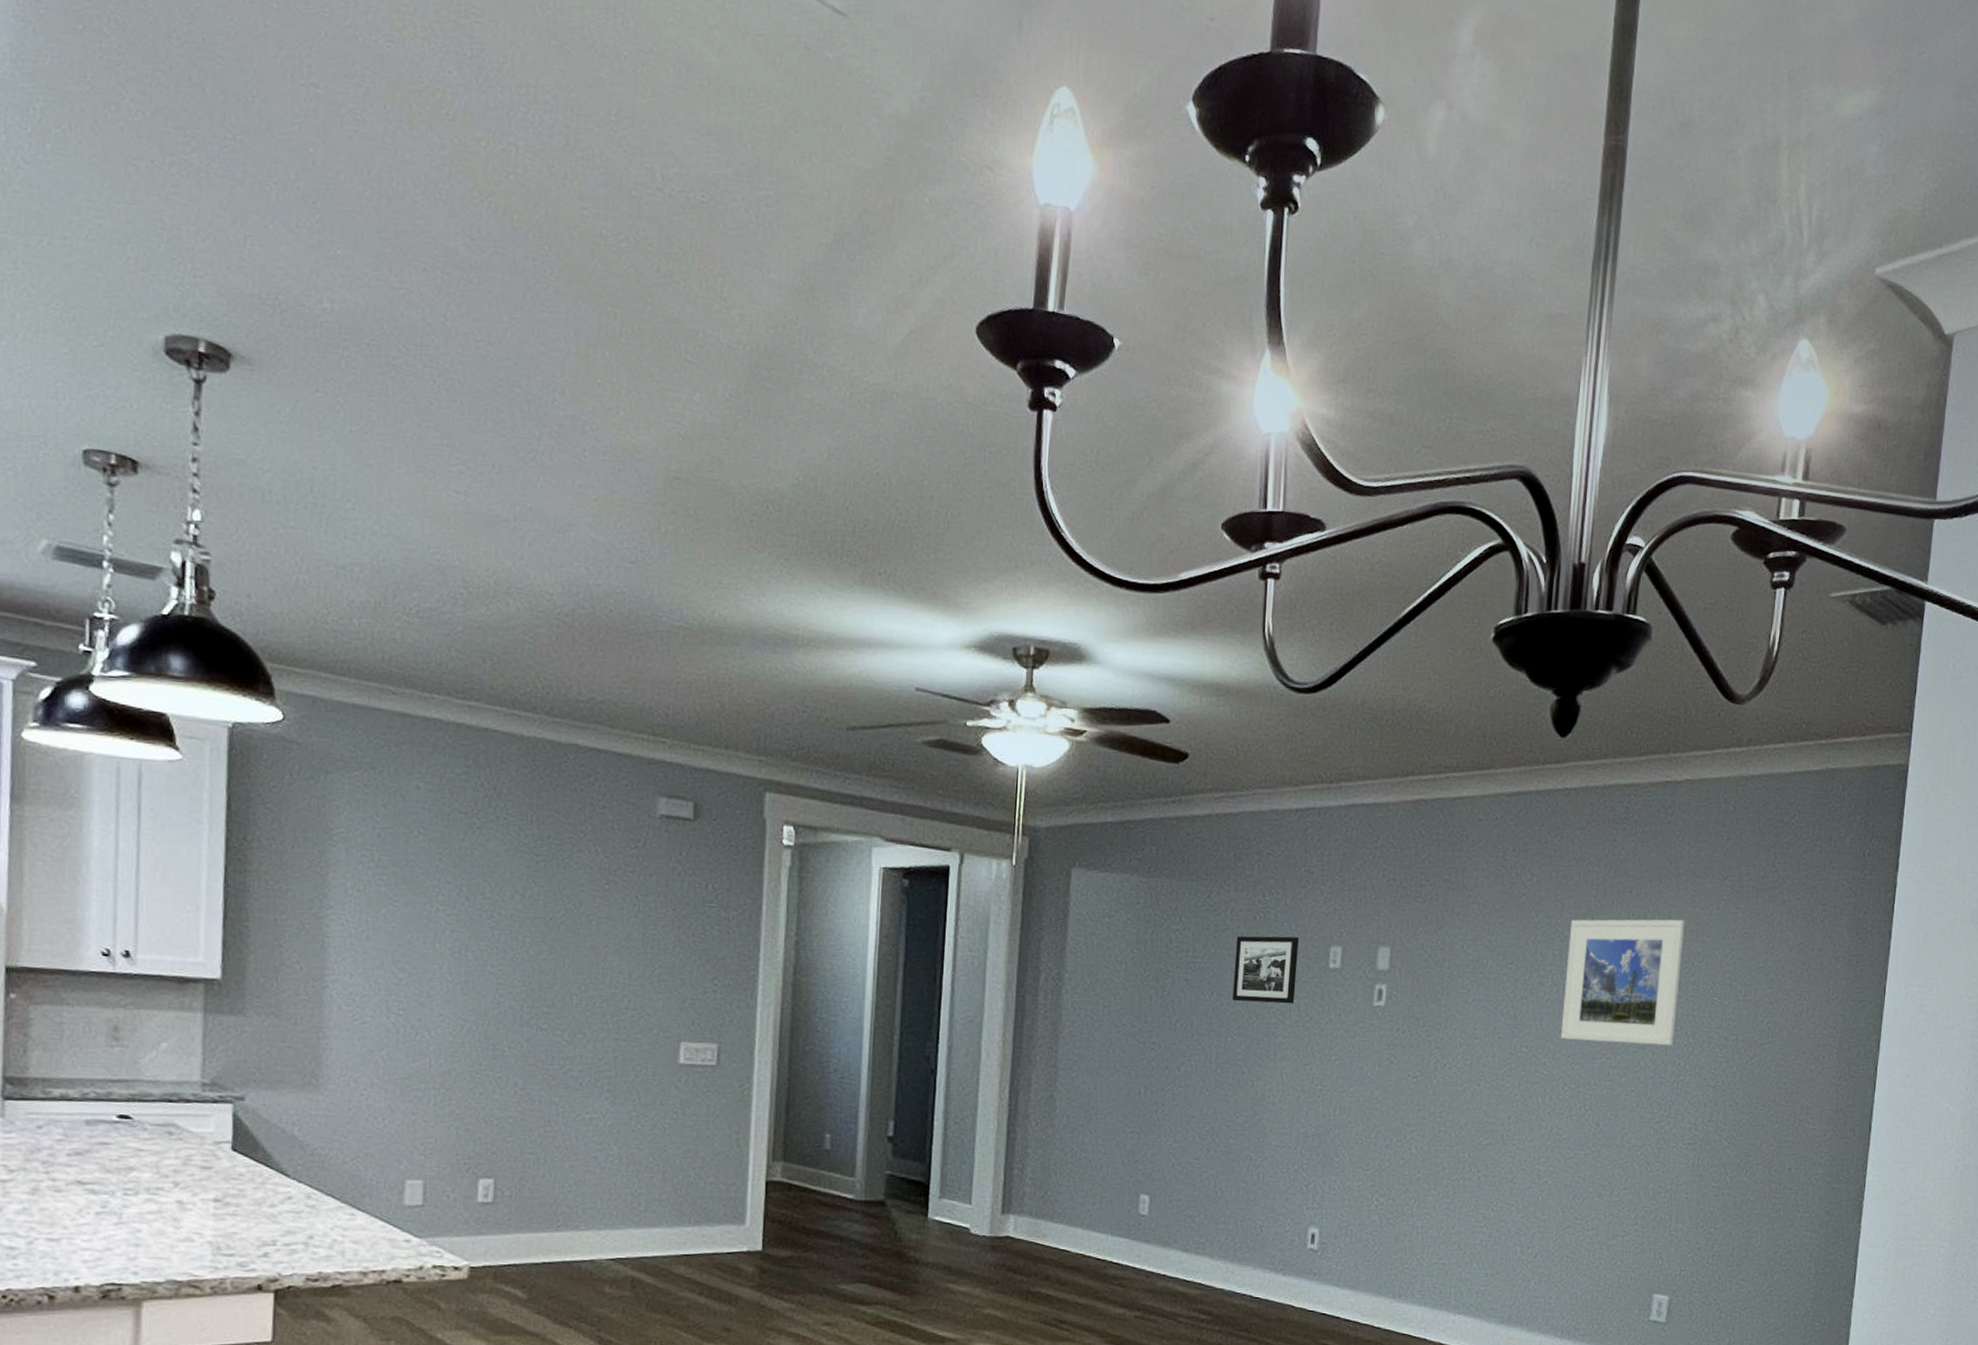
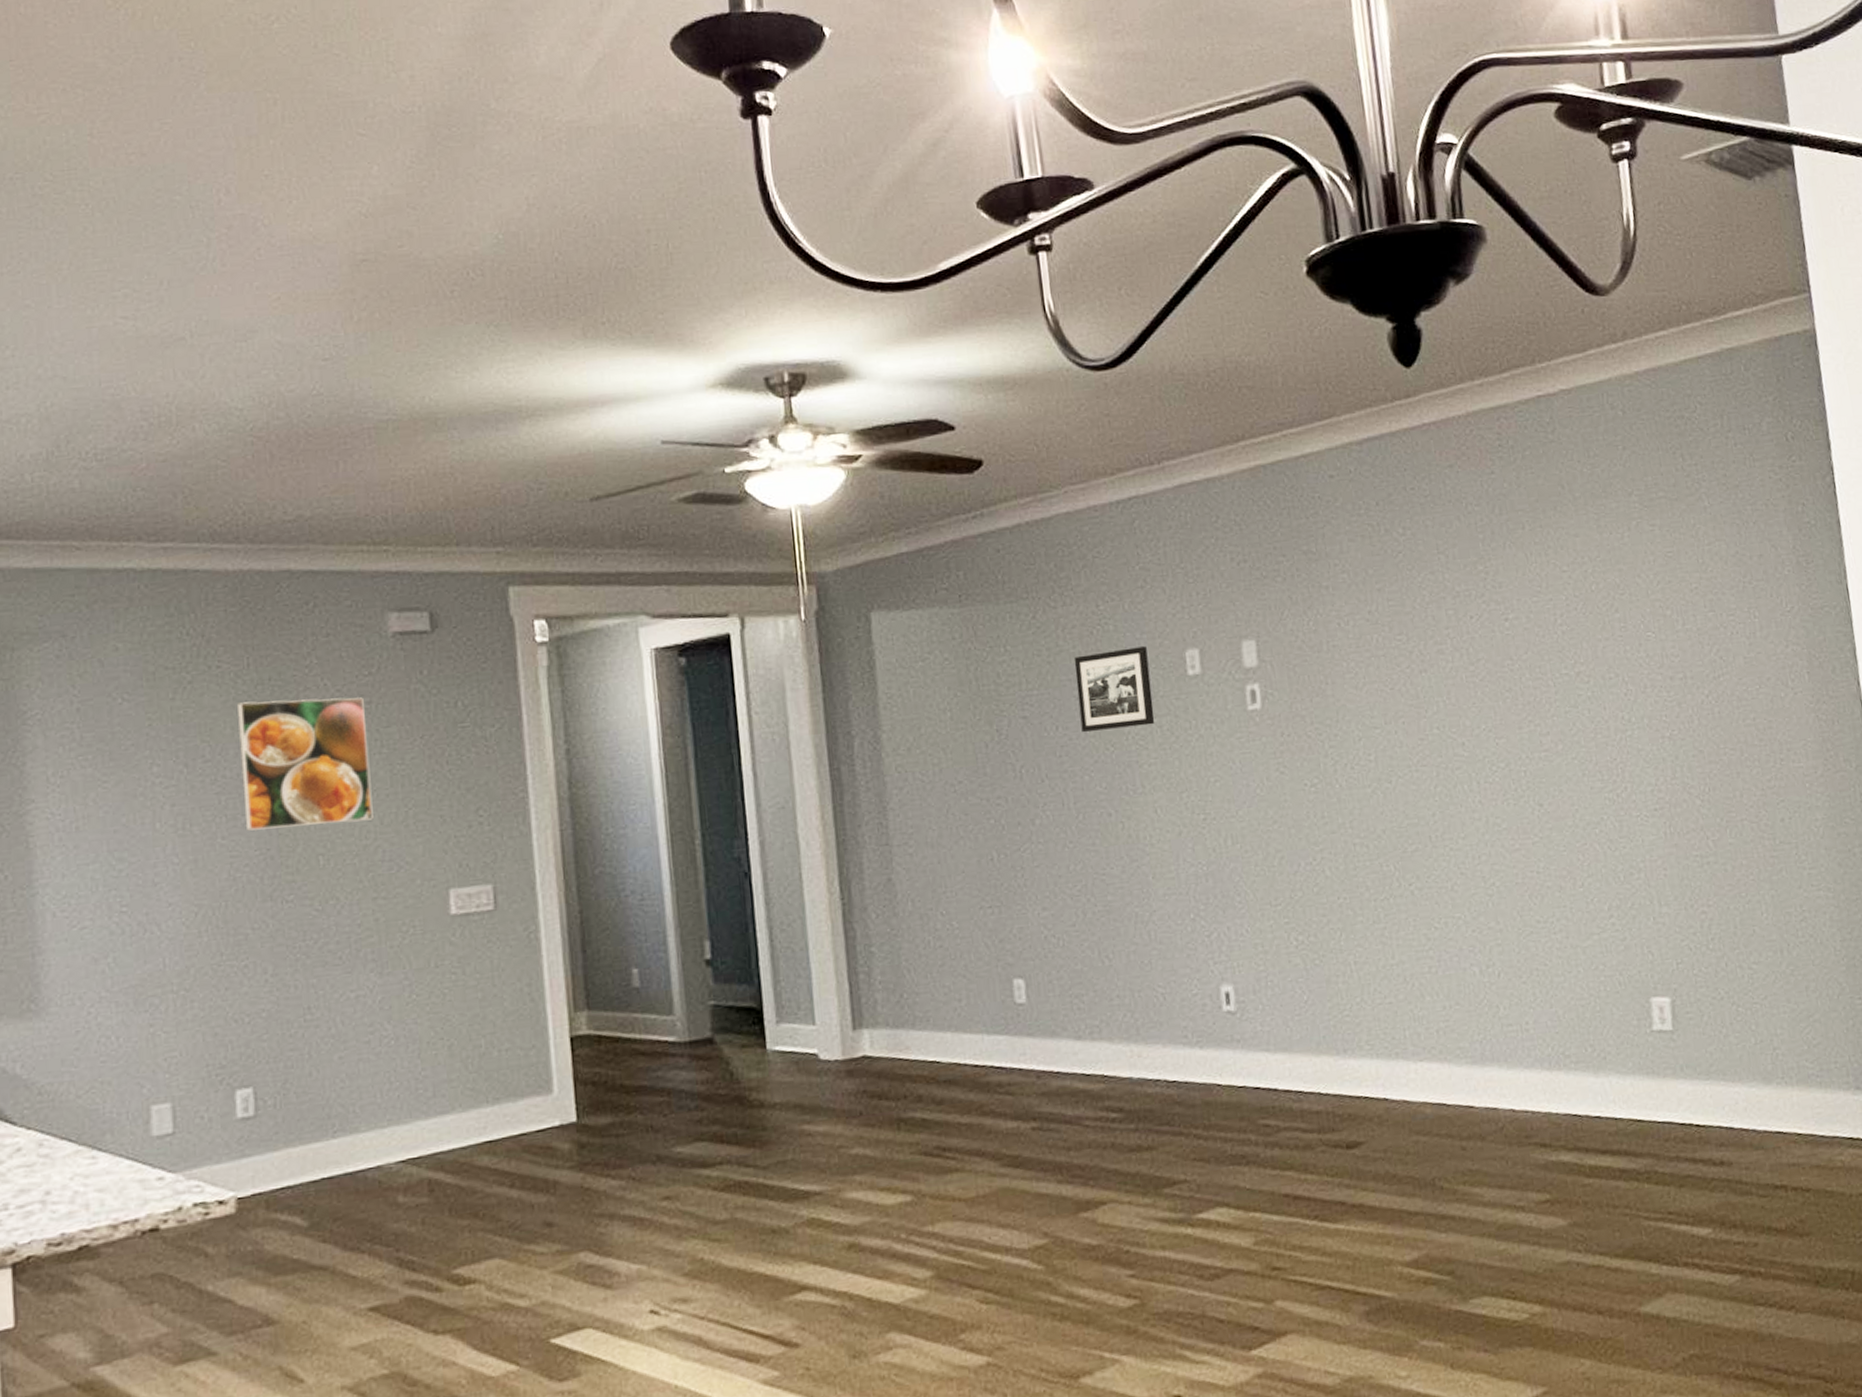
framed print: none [513,853,628,973] -> present [237,697,373,831]
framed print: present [1560,919,1685,1046] -> none [1460,549,1611,711]

